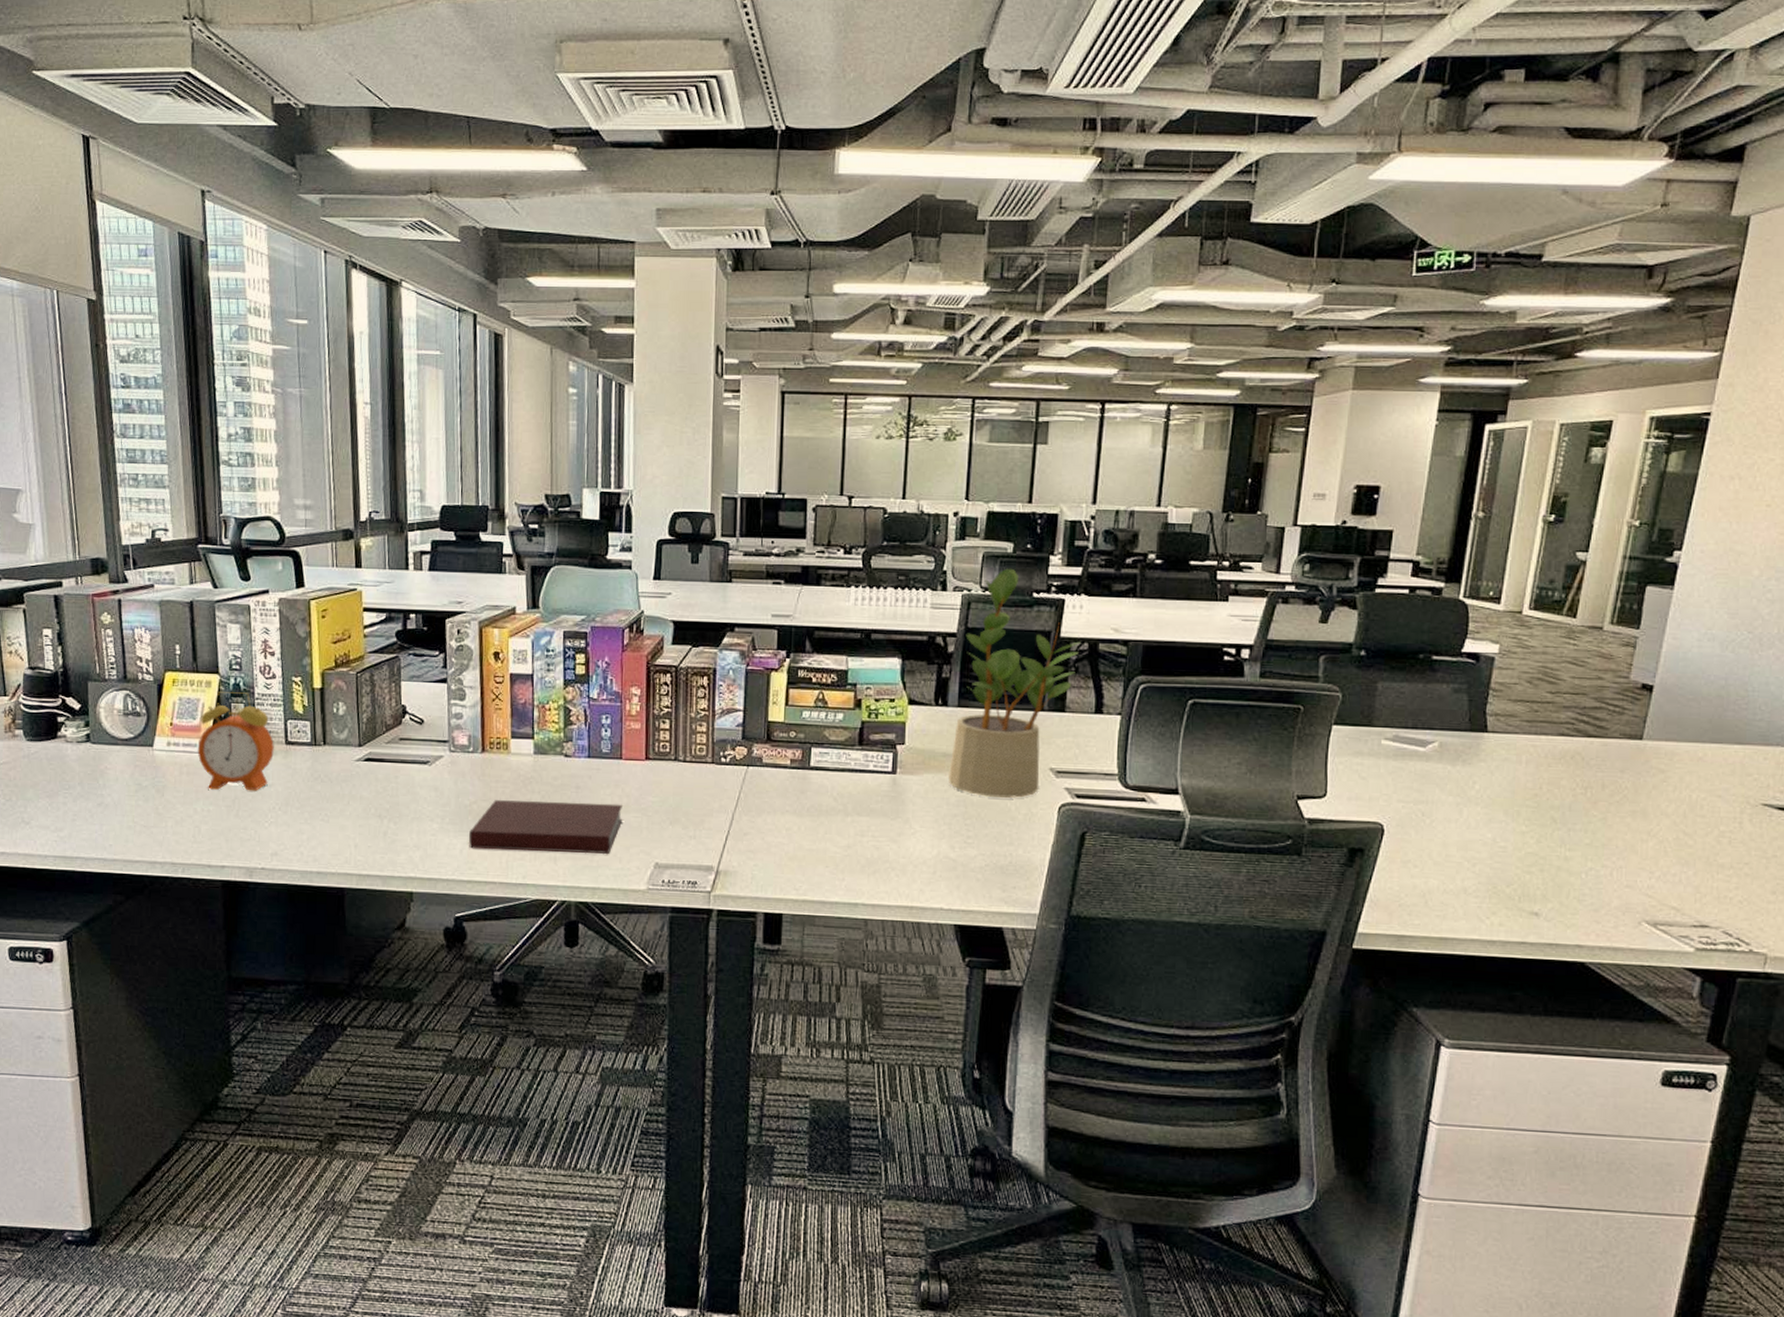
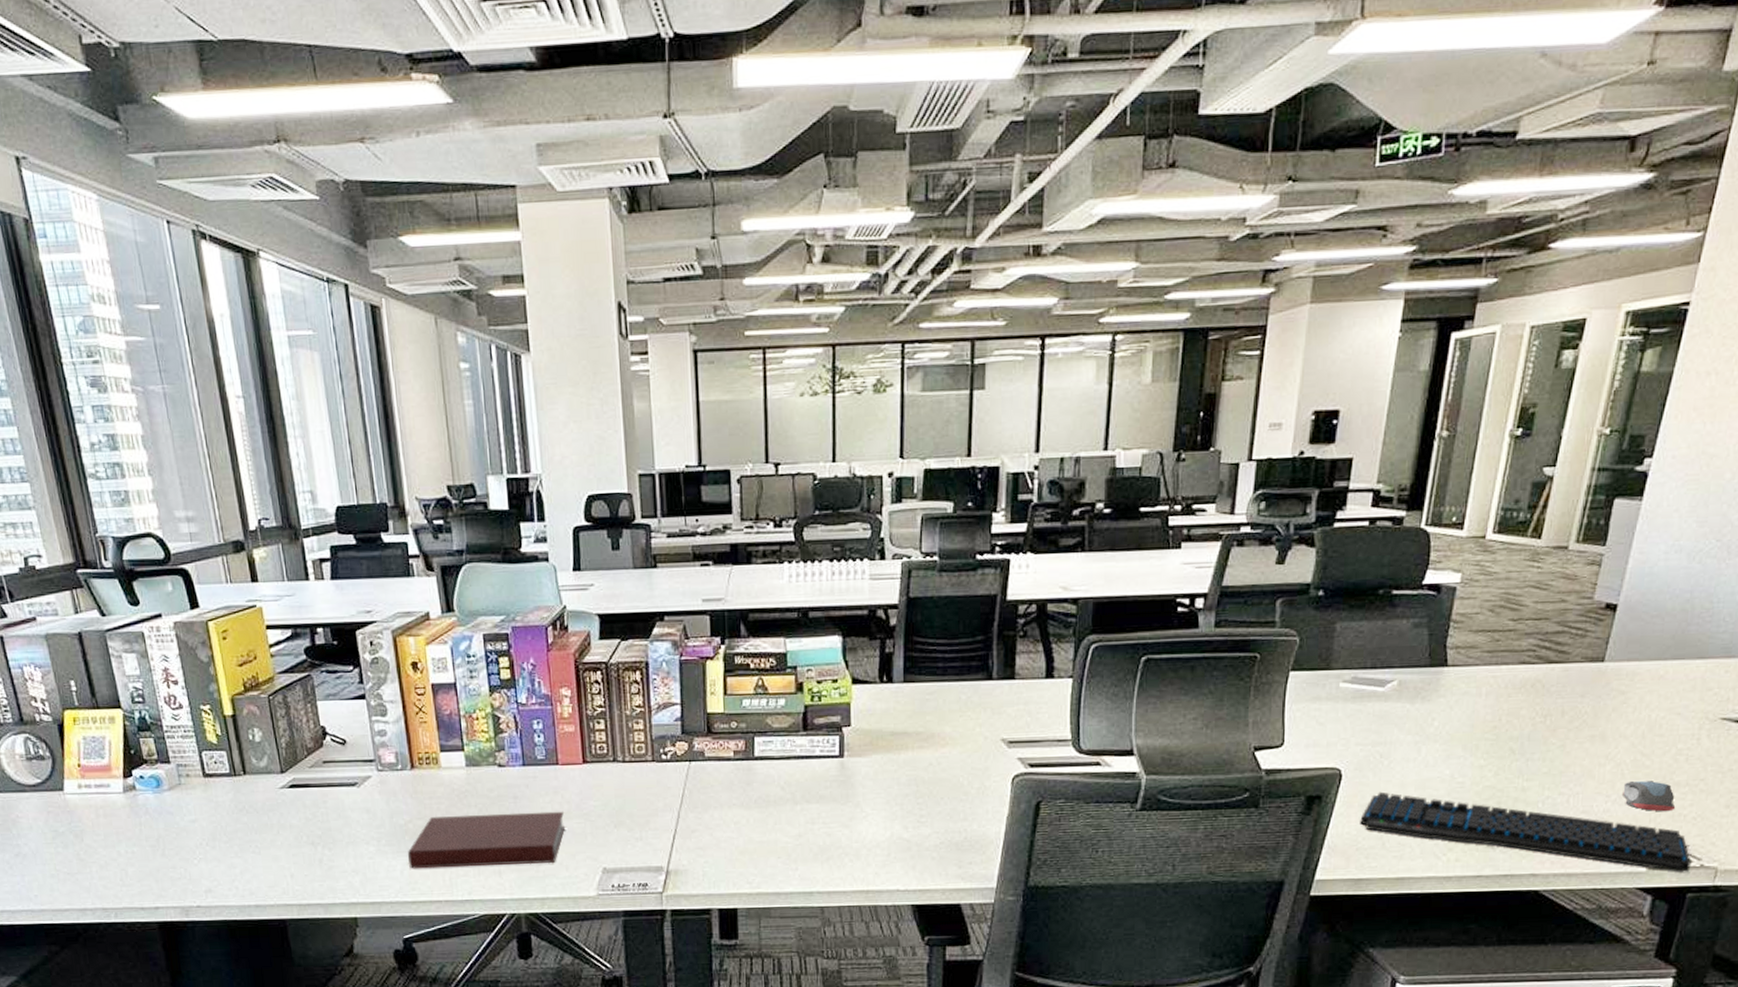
alarm clock: present [197,692,274,791] -> none [109,726,193,830]
potted plant: present [949,568,1080,798] -> none [898,530,1028,773]
keyboard: none [1402,849,1740,956] -> present [1360,791,1691,872]
computer mouse: none [1667,860,1720,893] -> present [1623,781,1675,812]

